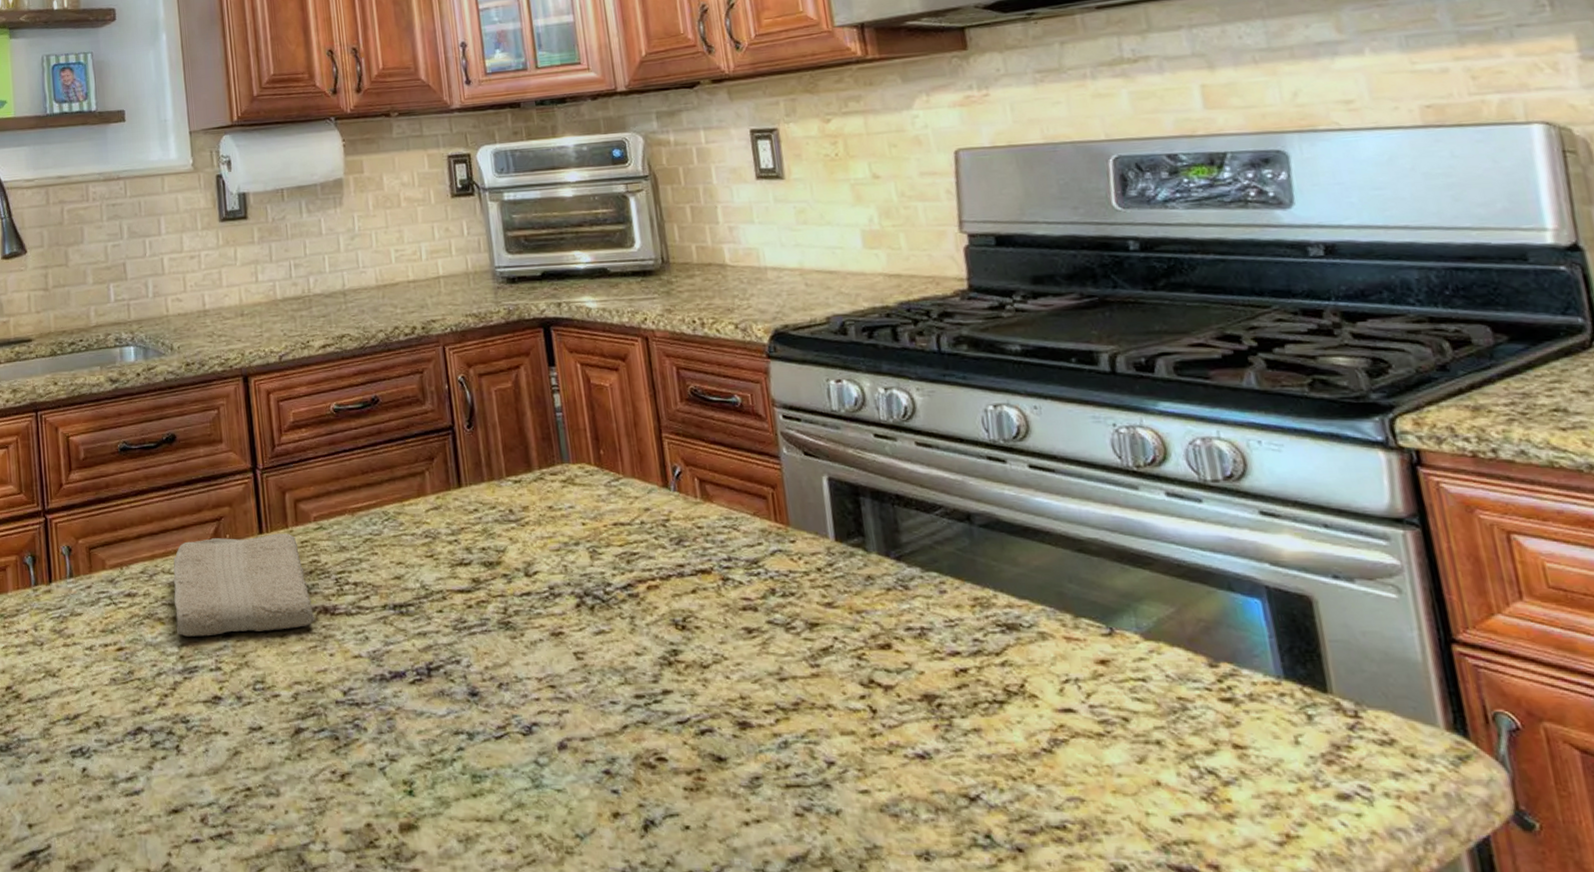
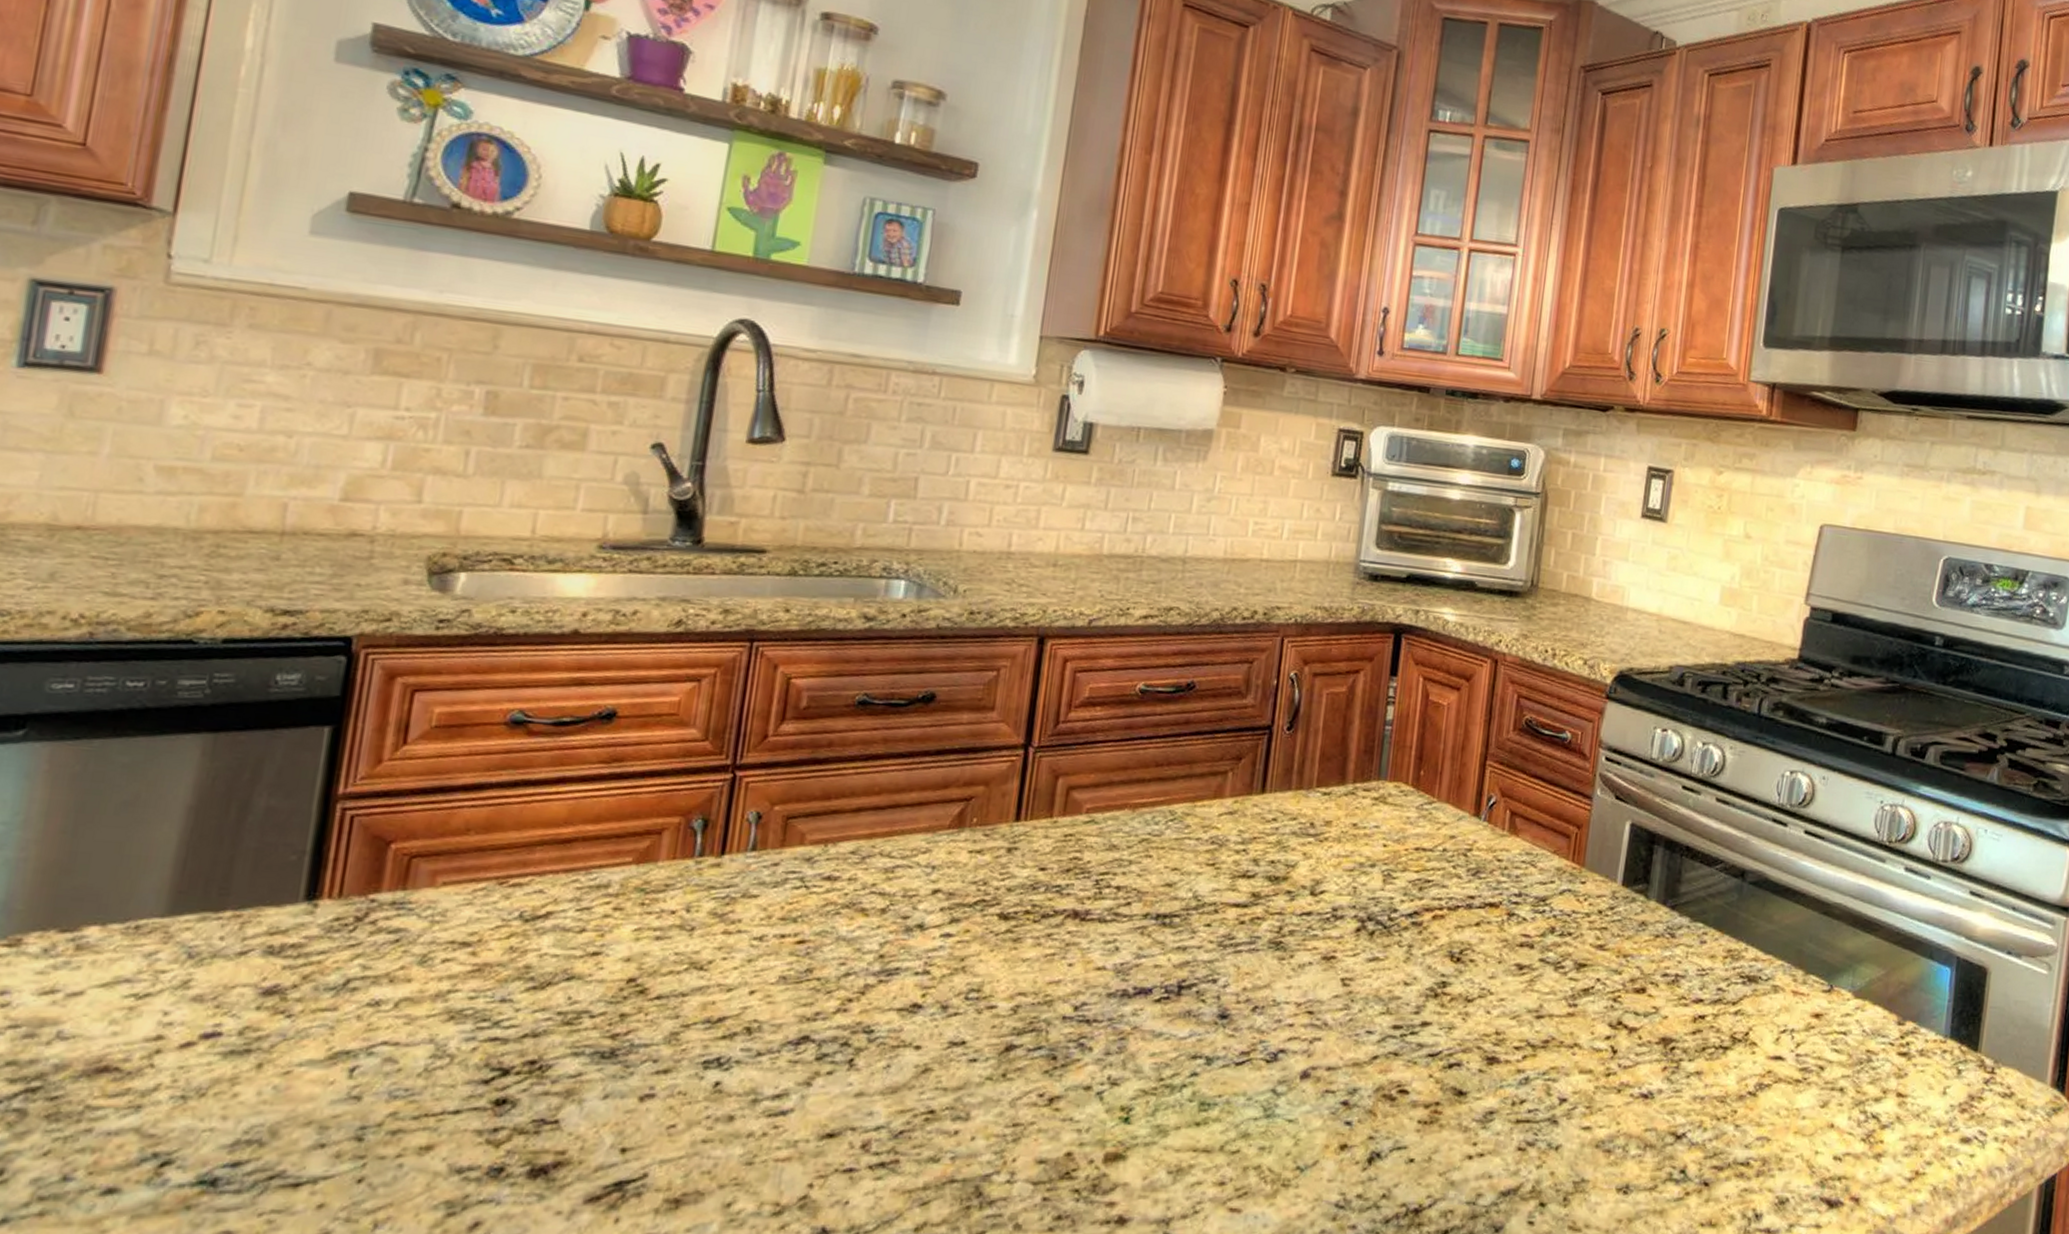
washcloth: present [173,533,315,637] -> none [881,820,1061,935]

